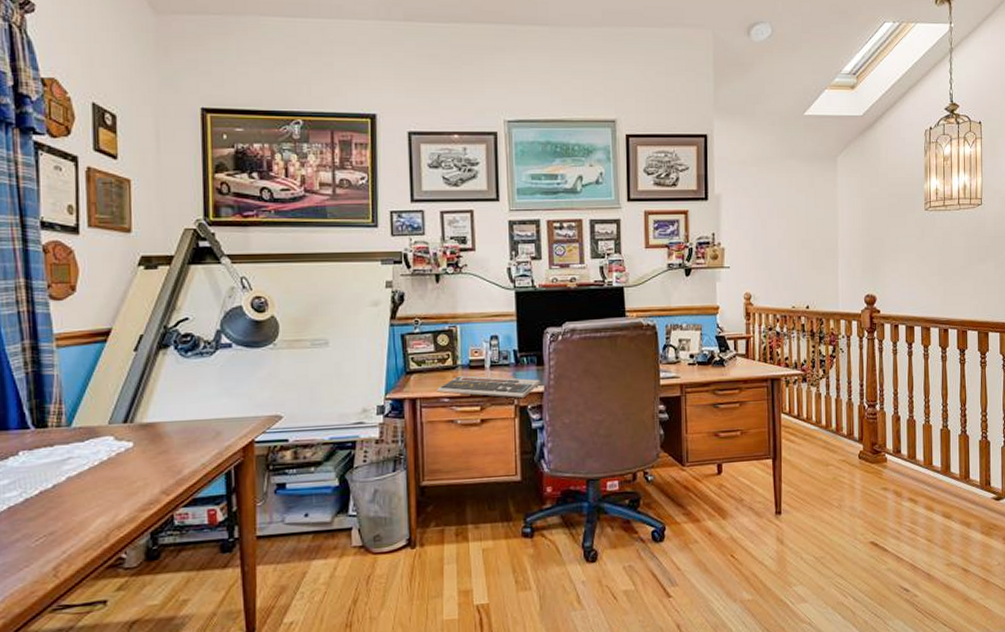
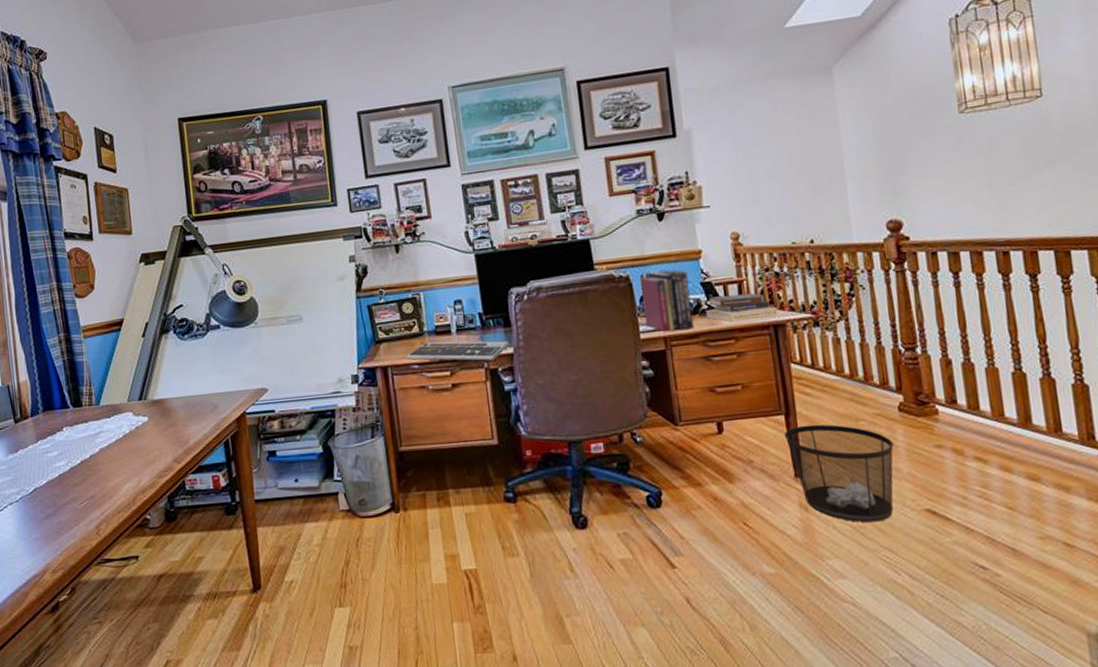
books: none [665,323,707,380] -> present [640,270,694,332]
books: none [717,349,776,374] -> present [705,293,779,322]
waste bin: none [770,468,852,554] -> present [784,424,894,523]

